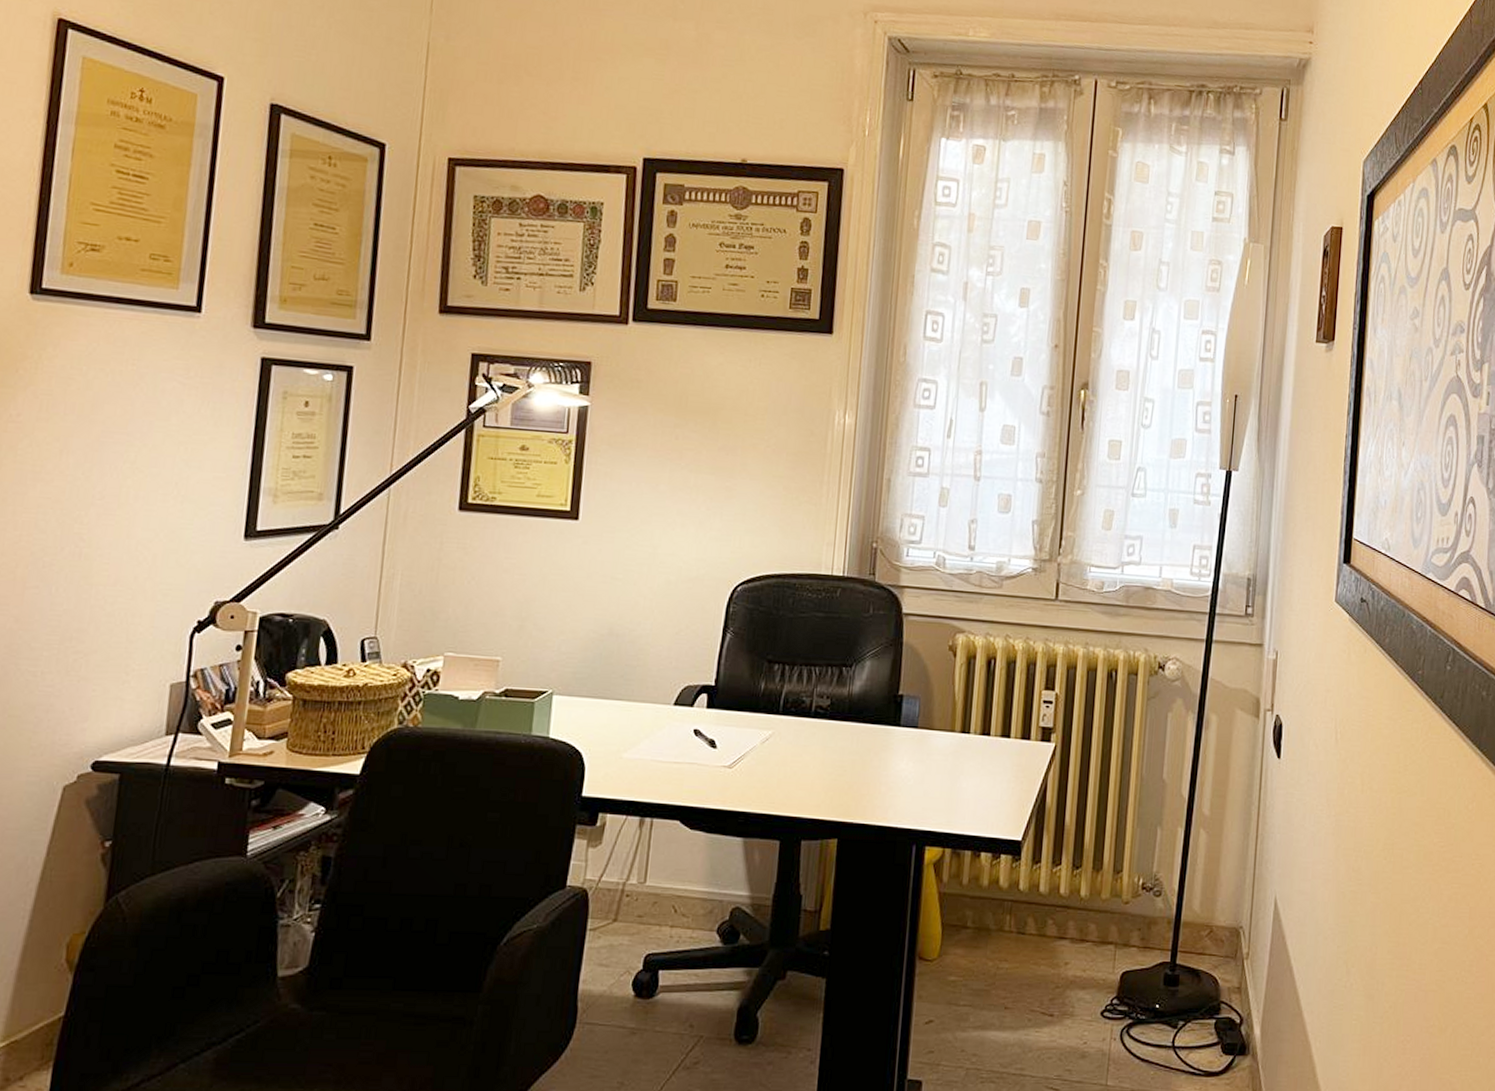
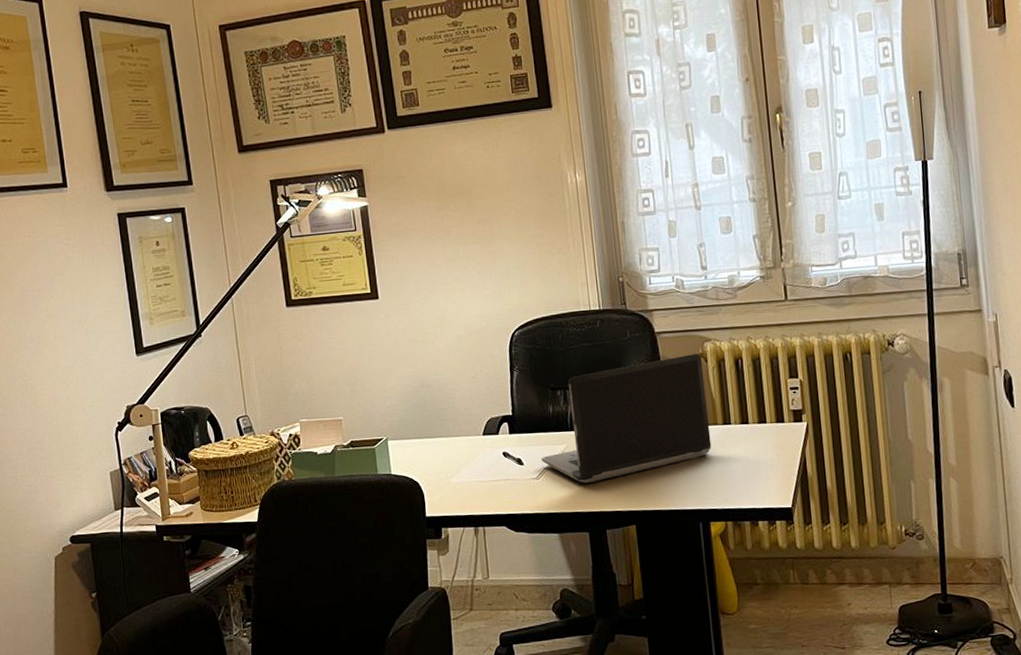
laptop computer: none [740,645,951,782] -> present [542,354,712,484]

